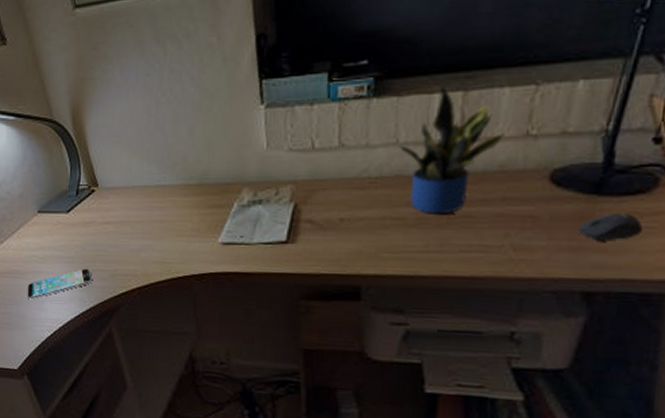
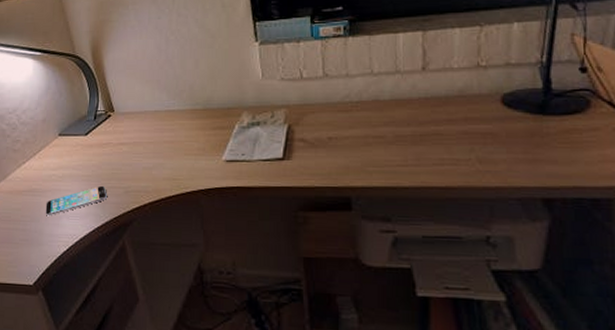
potted plant: present [399,84,504,215] -> none [374,26,459,133]
computer mouse: present [578,212,642,241] -> none [531,129,583,154]

